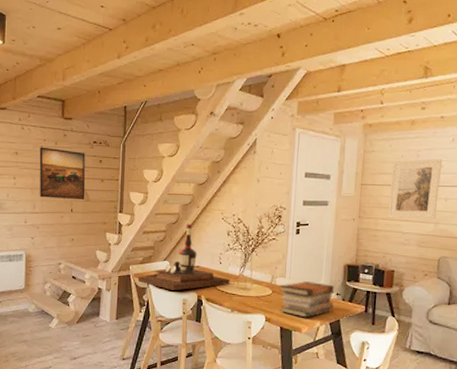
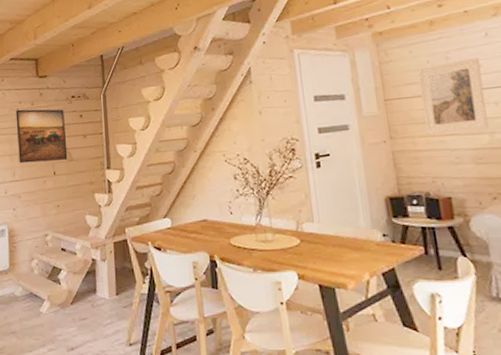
wine bottle: present [138,224,230,291] -> none [137,171,246,253]
book stack: present [279,281,336,318] -> none [308,223,384,270]

